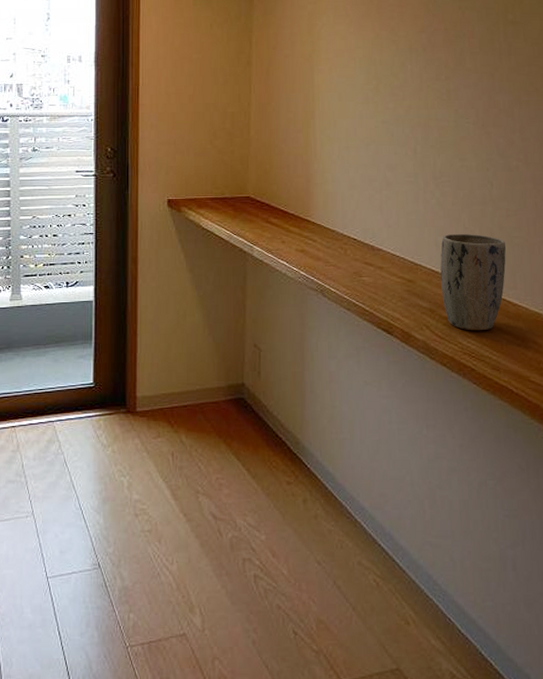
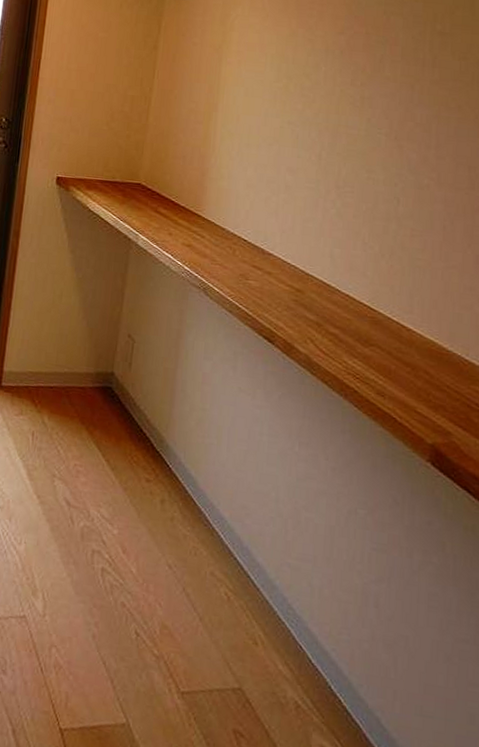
plant pot: present [440,233,506,331] -> none [331,247,406,353]

